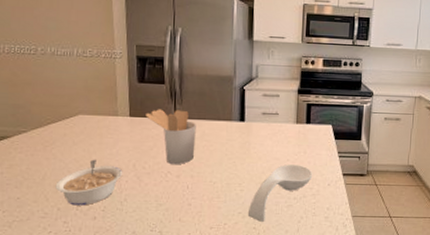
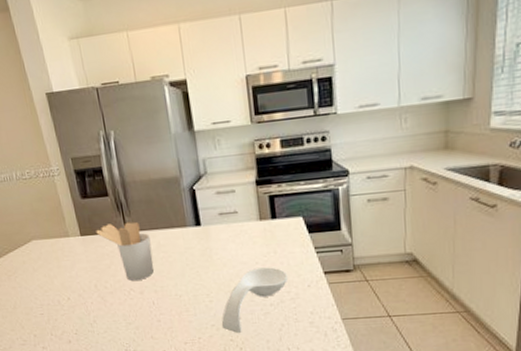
legume: present [55,159,123,206] -> none [27,283,87,331]

